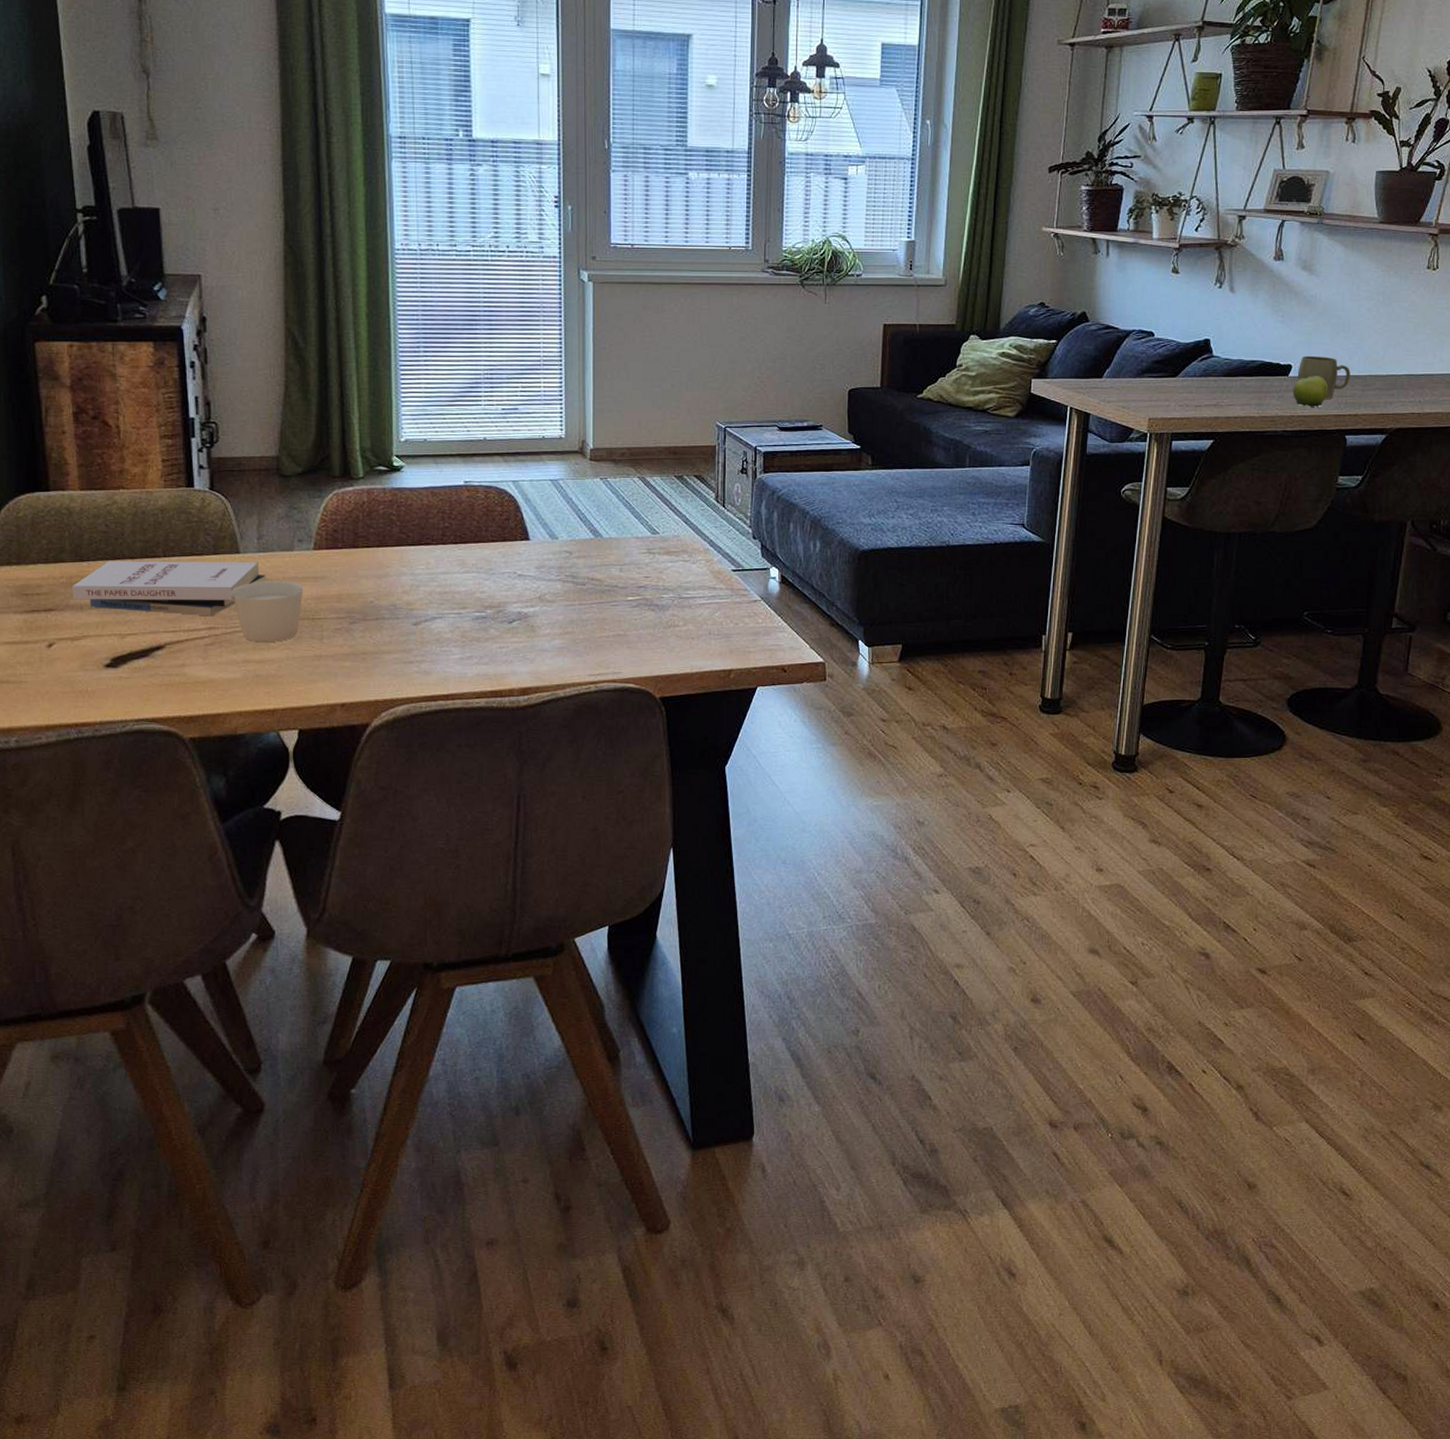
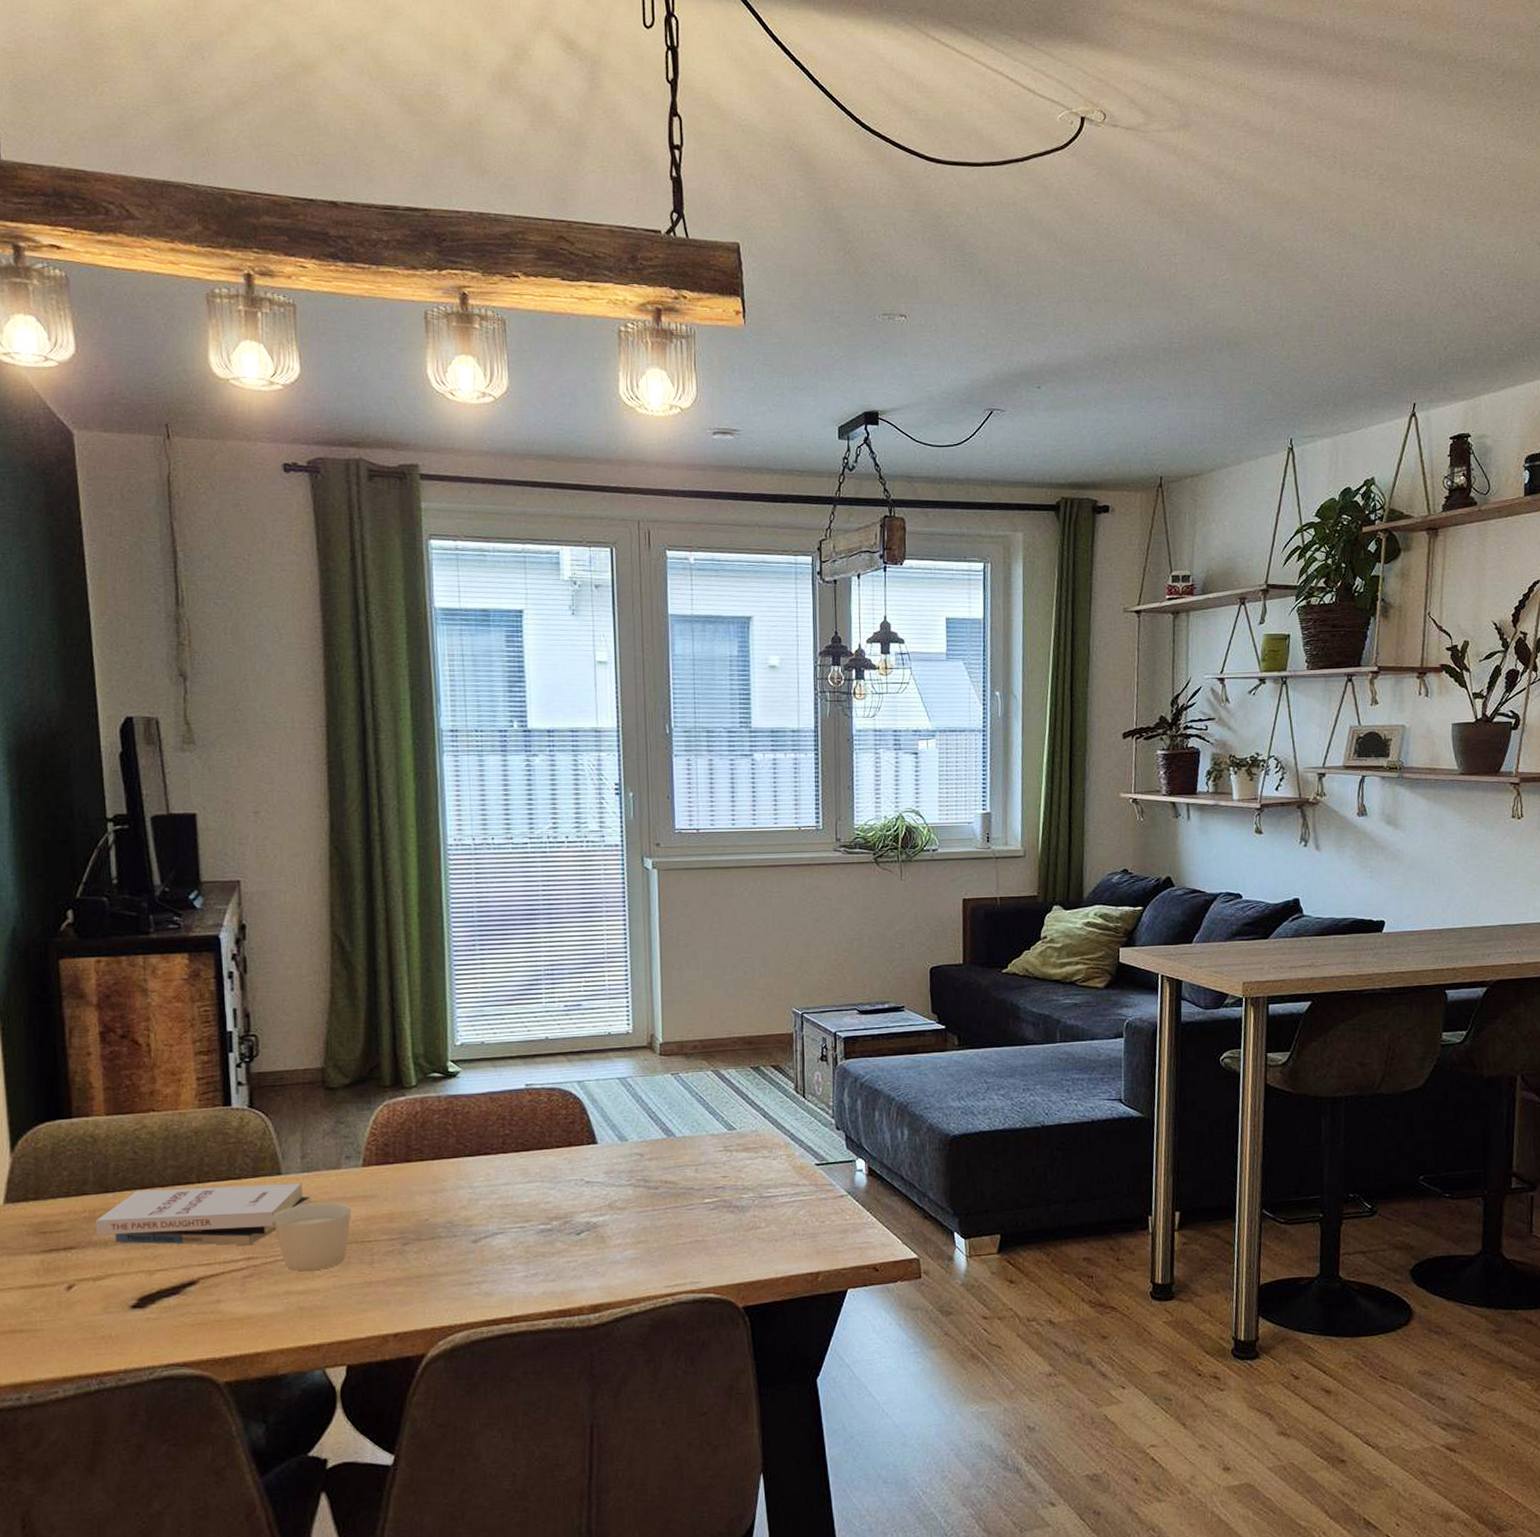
fruit: present [1293,374,1329,407] -> none [1388,930,1424,963]
mug: present [1297,356,1351,400] -> none [1391,911,1445,955]

